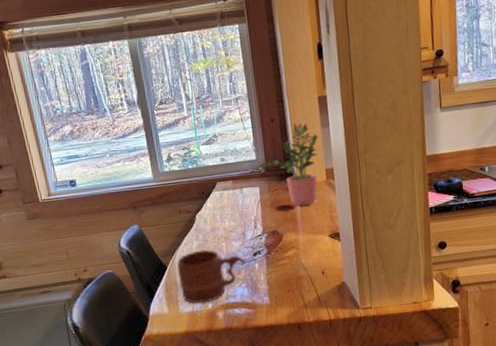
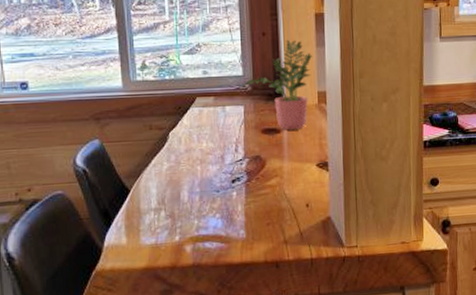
mug: present [177,250,247,304] -> none [141,173,223,235]

